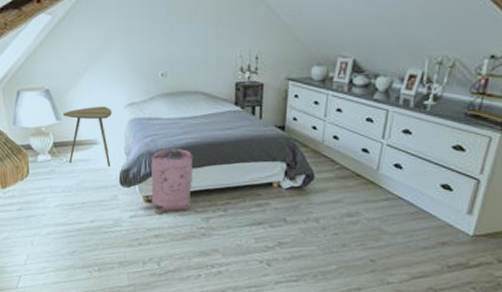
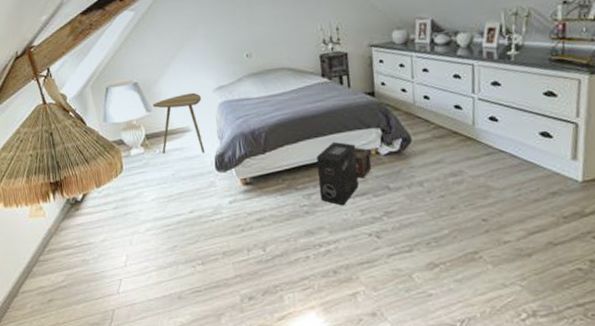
bag: present [150,149,193,214] -> none [244,126,290,196]
speaker: none [218,170,273,232] -> present [317,141,372,206]

